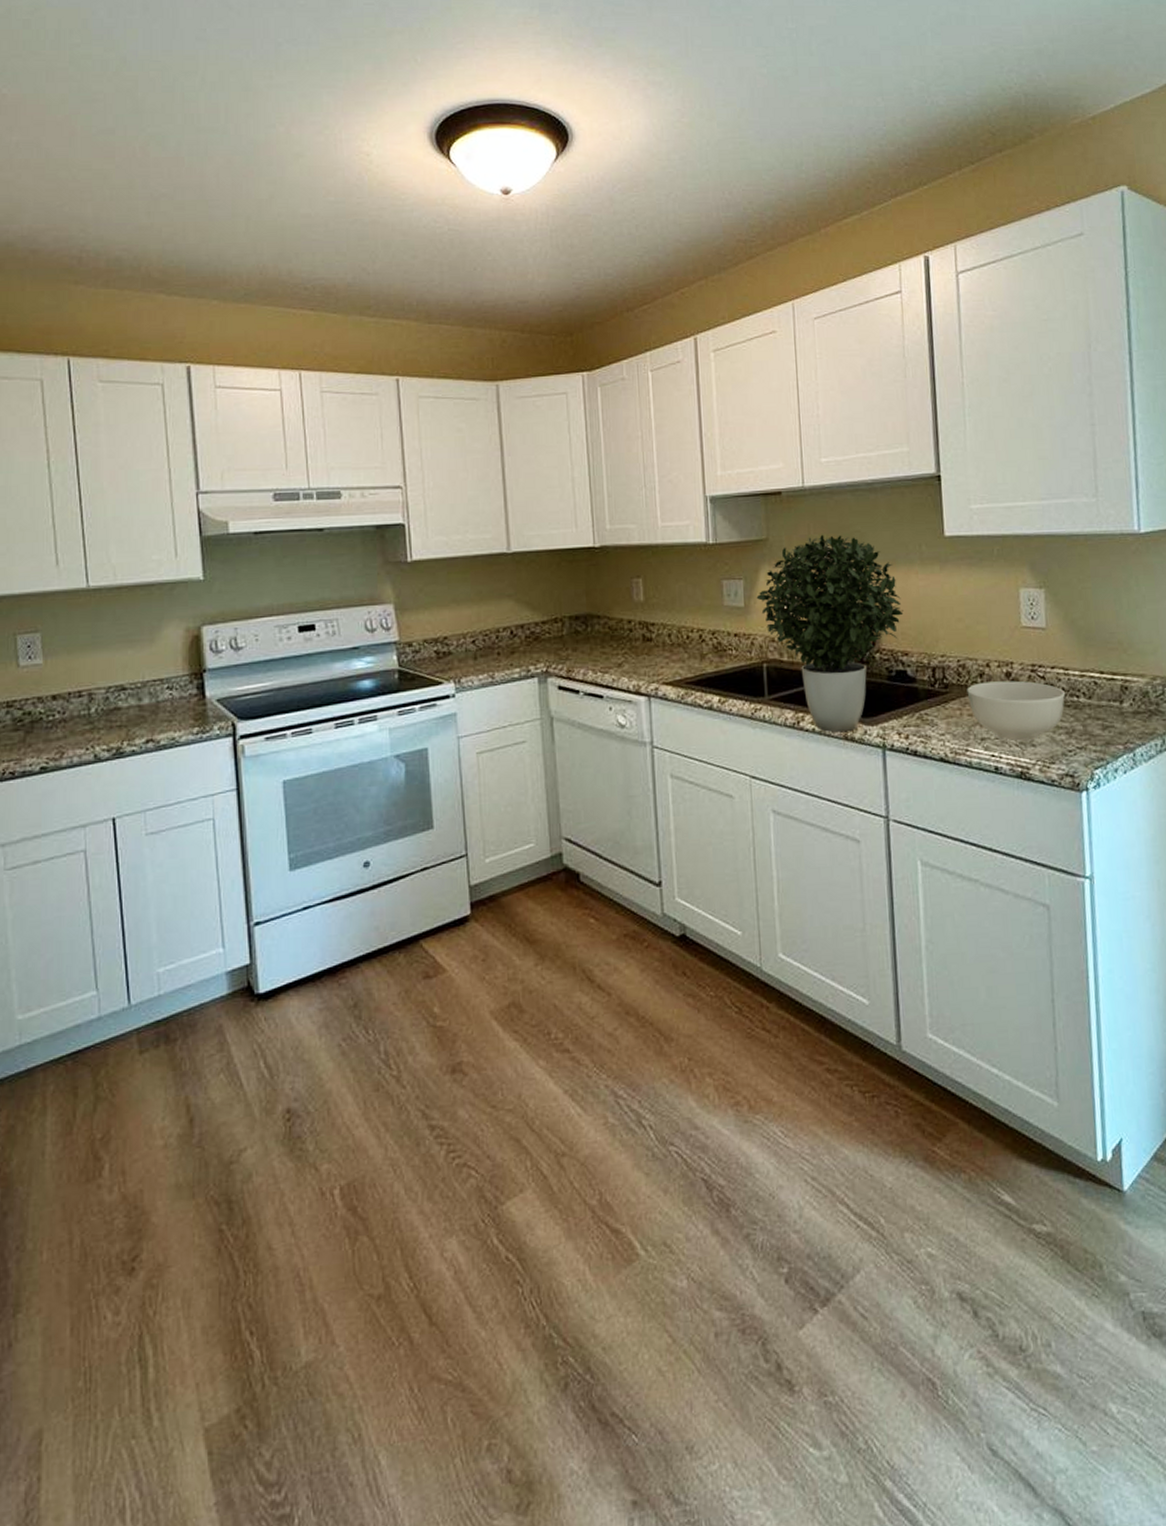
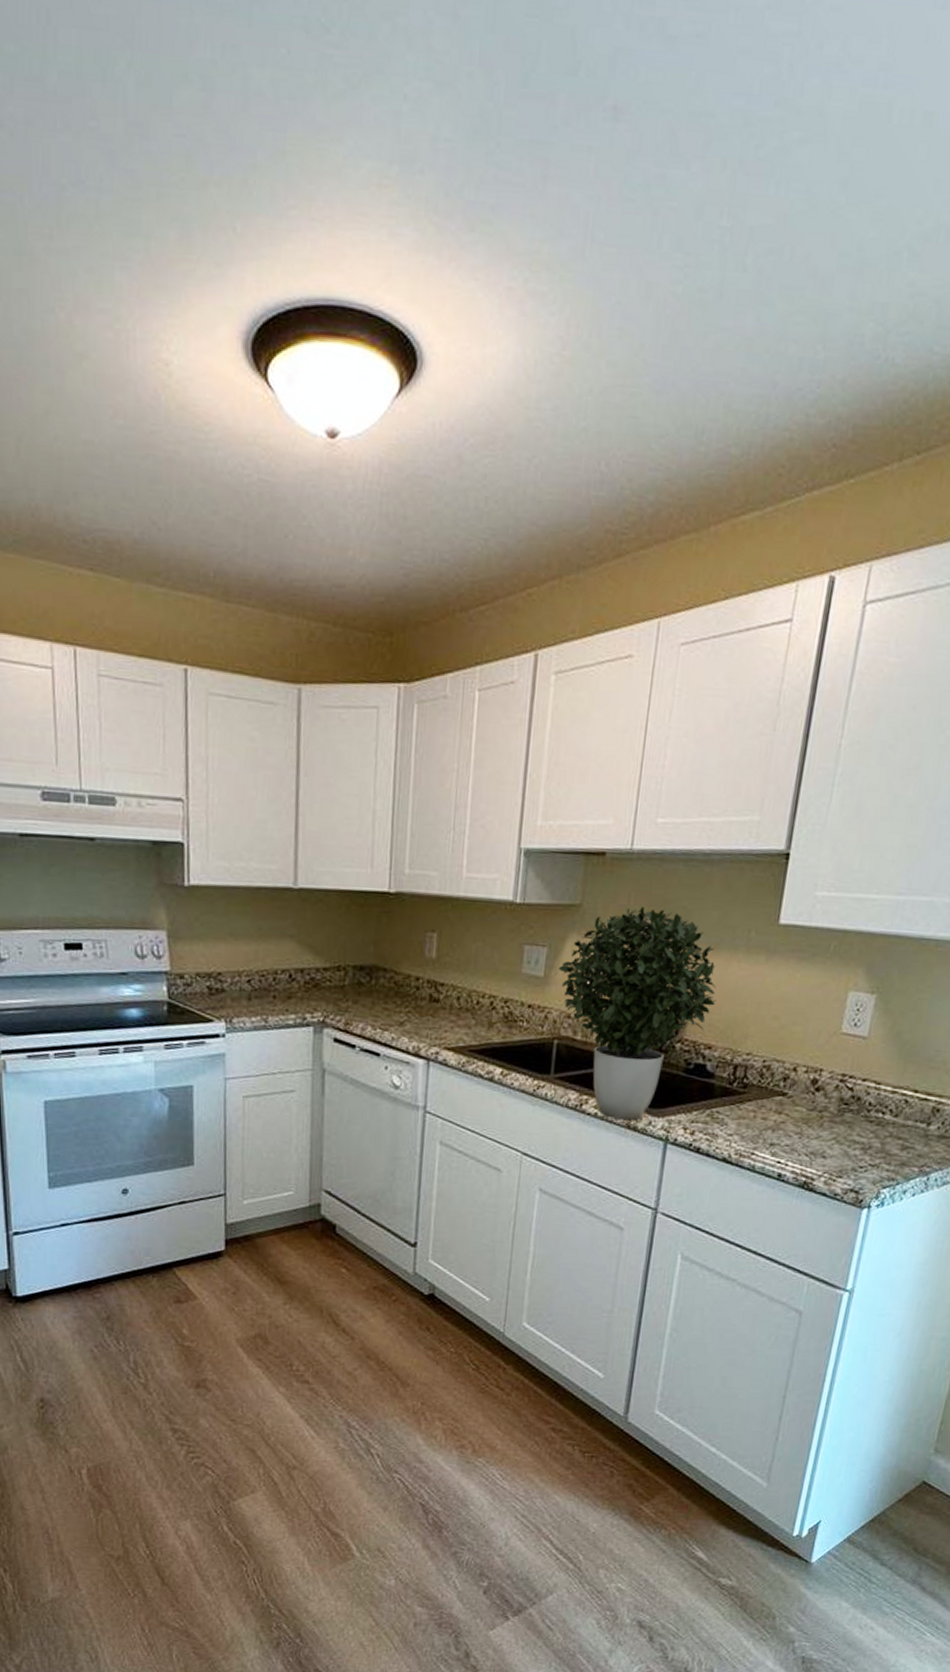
bowl: present [966,680,1066,741] -> none [765,1086,872,1152]

